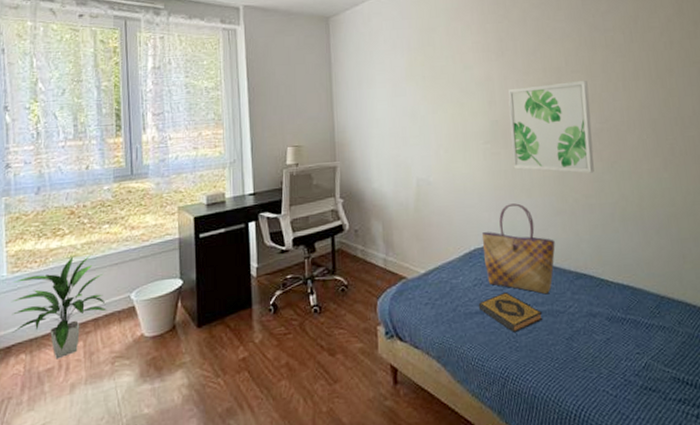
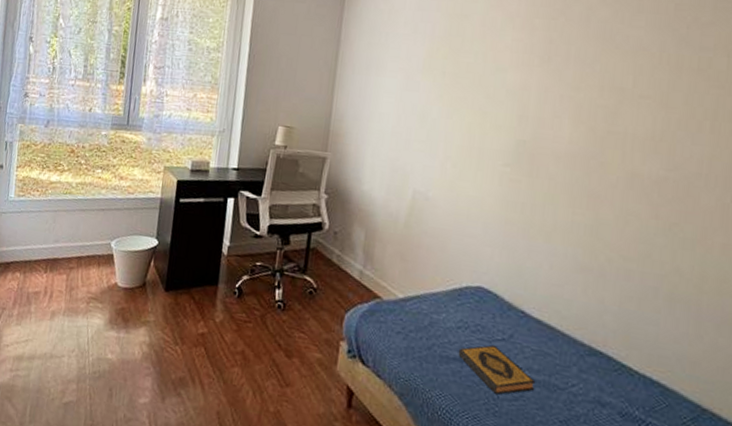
indoor plant: present [11,254,107,359] -> none [12,192,90,286]
tote bag: present [481,203,555,295] -> none [475,244,570,363]
wall art: present [507,81,595,173] -> none [534,105,660,231]

